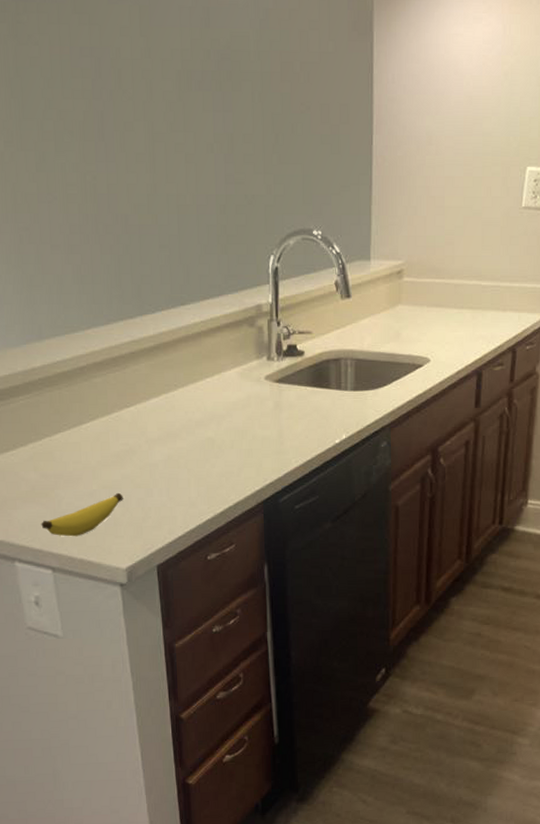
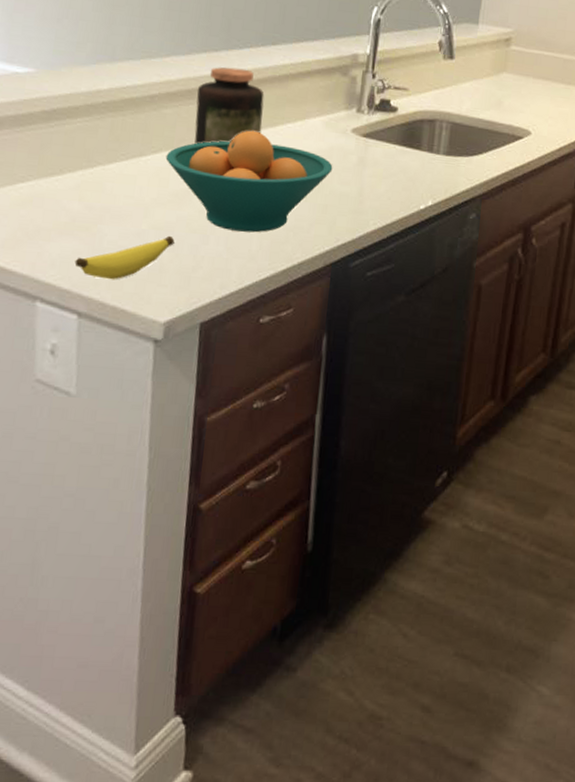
fruit bowl: none [103,389,253,482] -> present [165,130,333,233]
jar: none [120,332,184,407] -> present [194,67,265,144]

